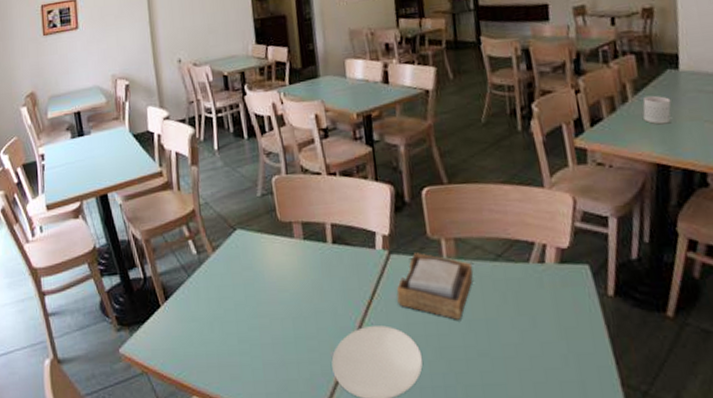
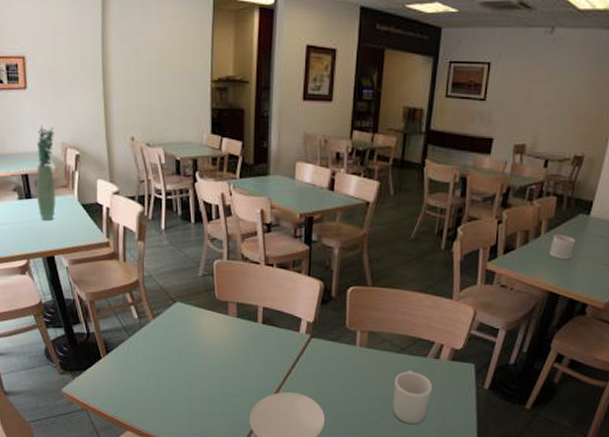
vase: none [88,61,108,157] -> present [36,125,56,220]
napkin holder: present [396,253,474,320] -> none [312,339,380,395]
mug: none [496,281,546,354] -> present [391,370,433,425]

